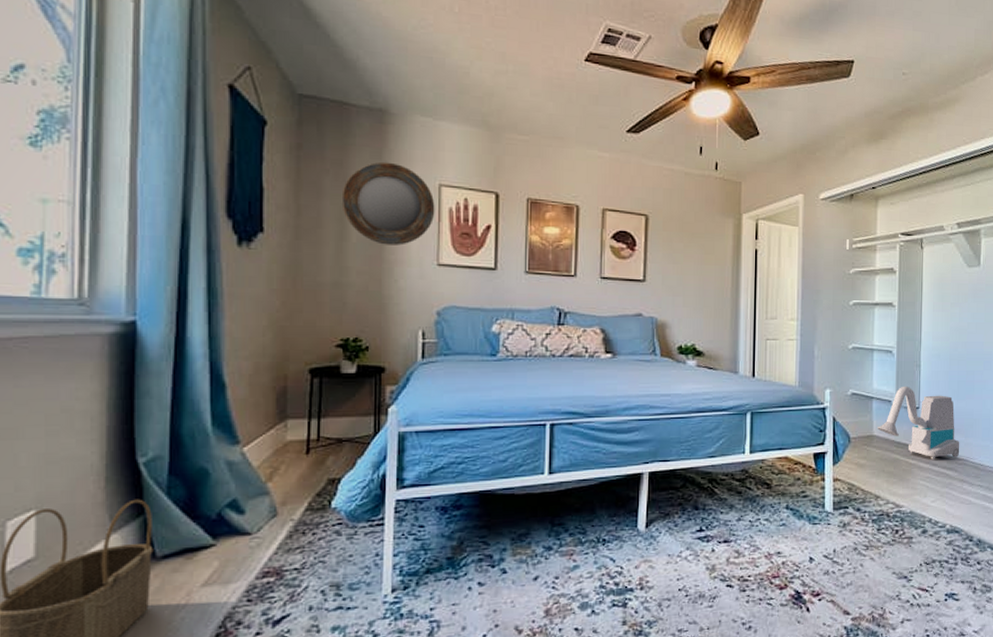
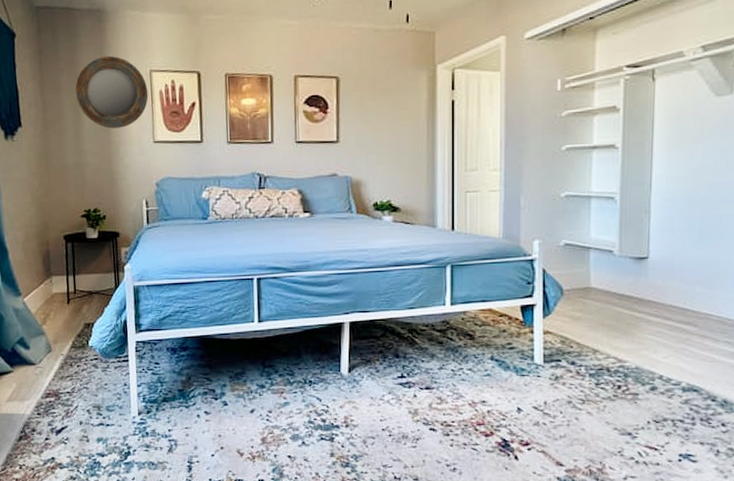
vacuum cleaner: present [877,386,960,460] -> none [596,234,701,313]

